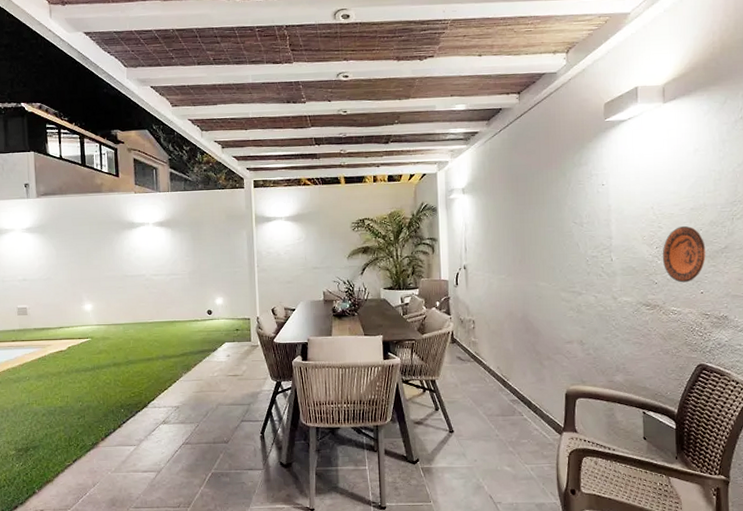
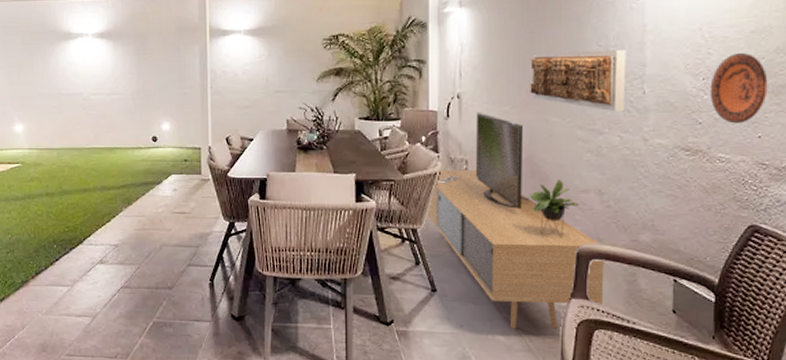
media console: none [442,280,589,461] -> present [425,112,605,331]
decorative wall panel: none [521,226,598,276] -> present [530,50,627,112]

